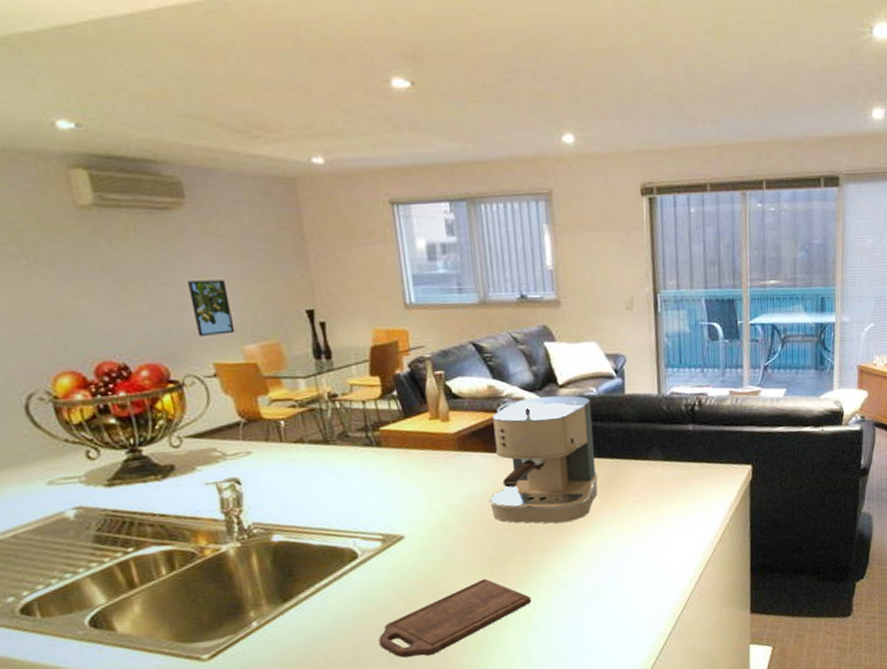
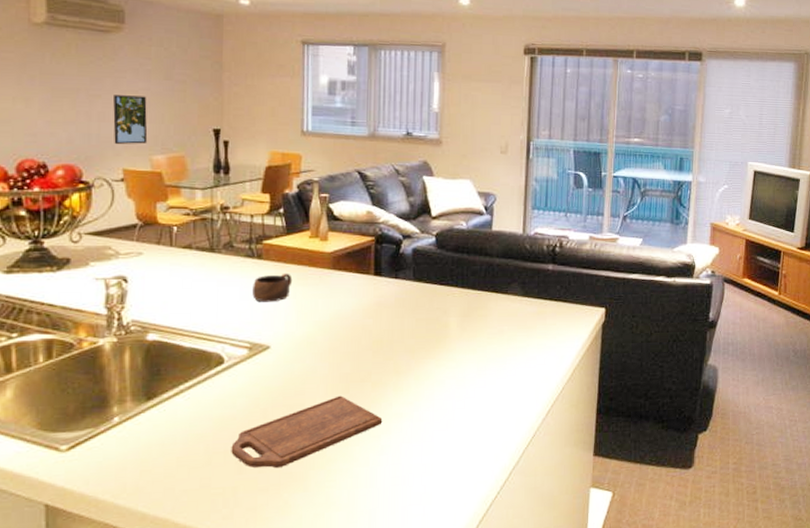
cup: none [376,459,418,492] -> present [252,273,293,302]
coffee maker: present [488,395,599,524] -> none [354,225,460,348]

